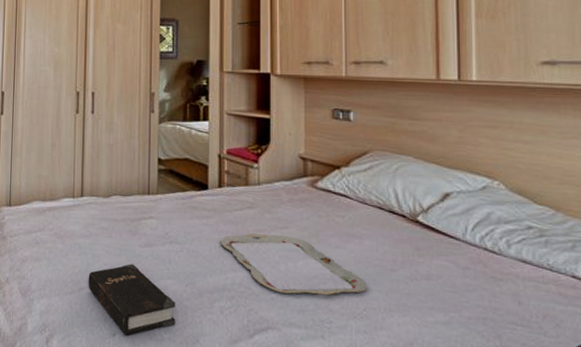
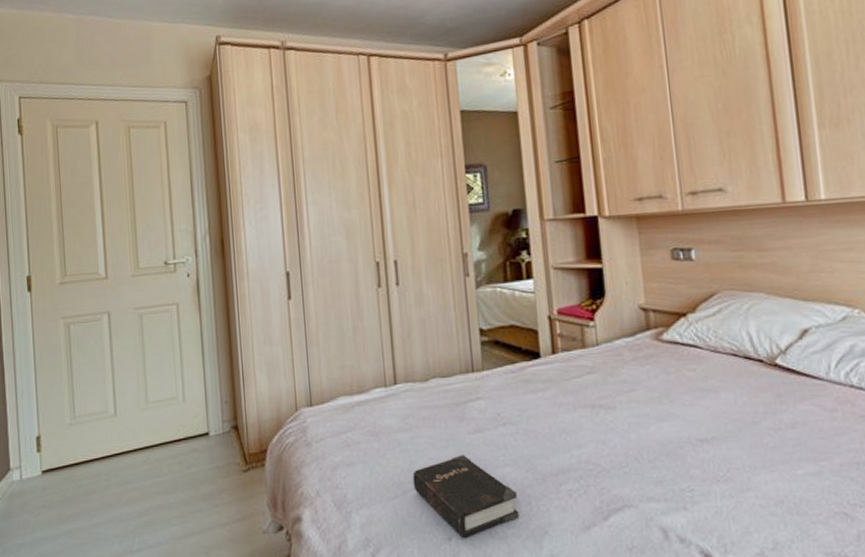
serving tray: present [220,234,367,296] -> none [559,399,728,465]

